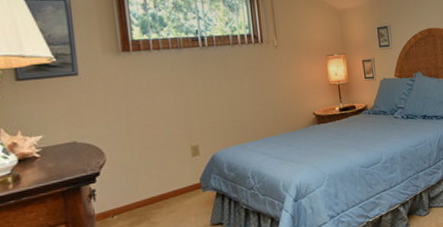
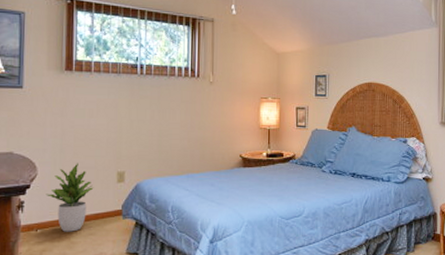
potted plant: none [118,143,169,214] -> present [46,163,94,232]

